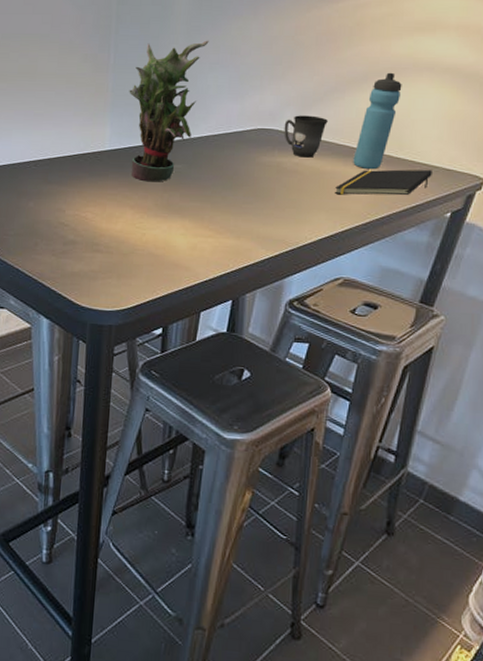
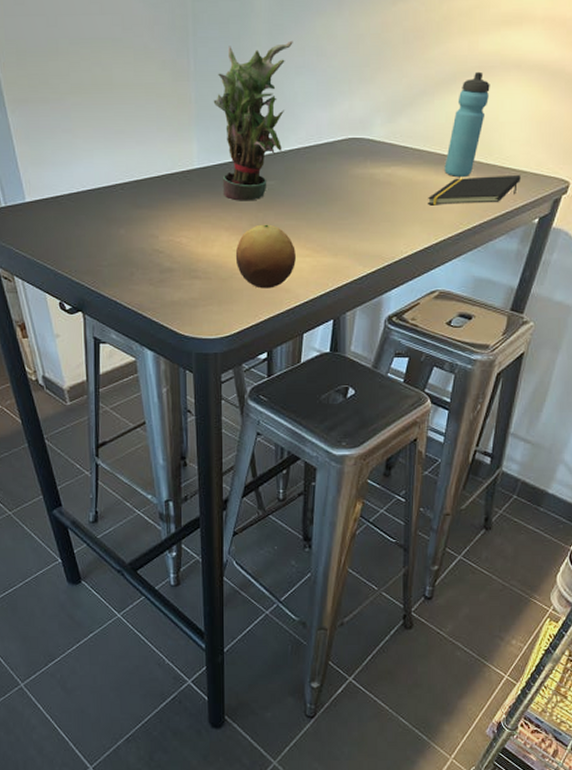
fruit: none [138,204,198,266] -> present [235,224,296,289]
mug: present [284,115,328,158] -> none [375,122,418,168]

